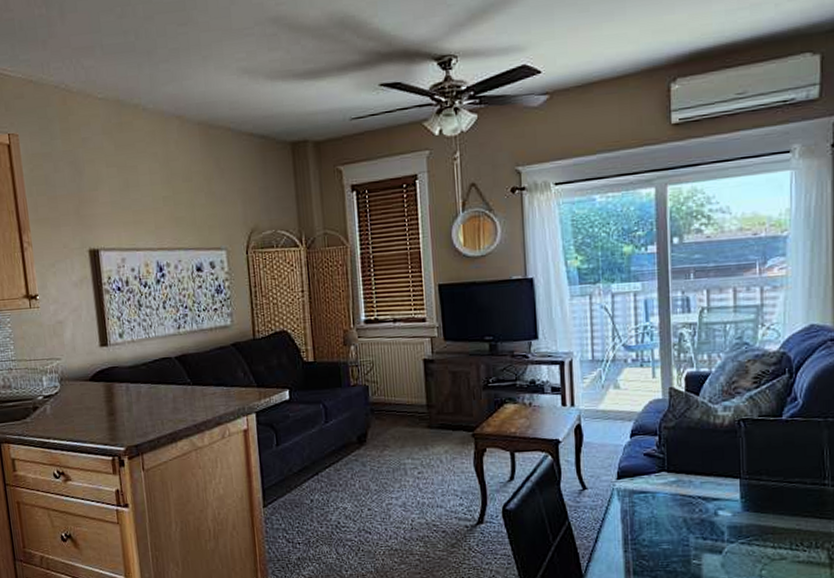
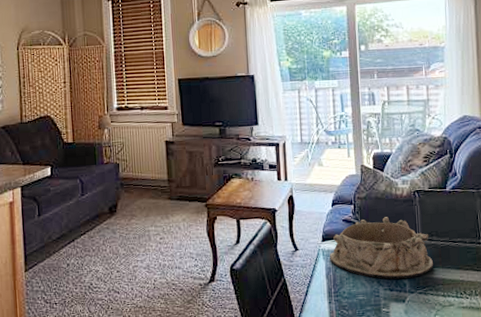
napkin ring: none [625,451,762,526] -> present [329,217,434,279]

